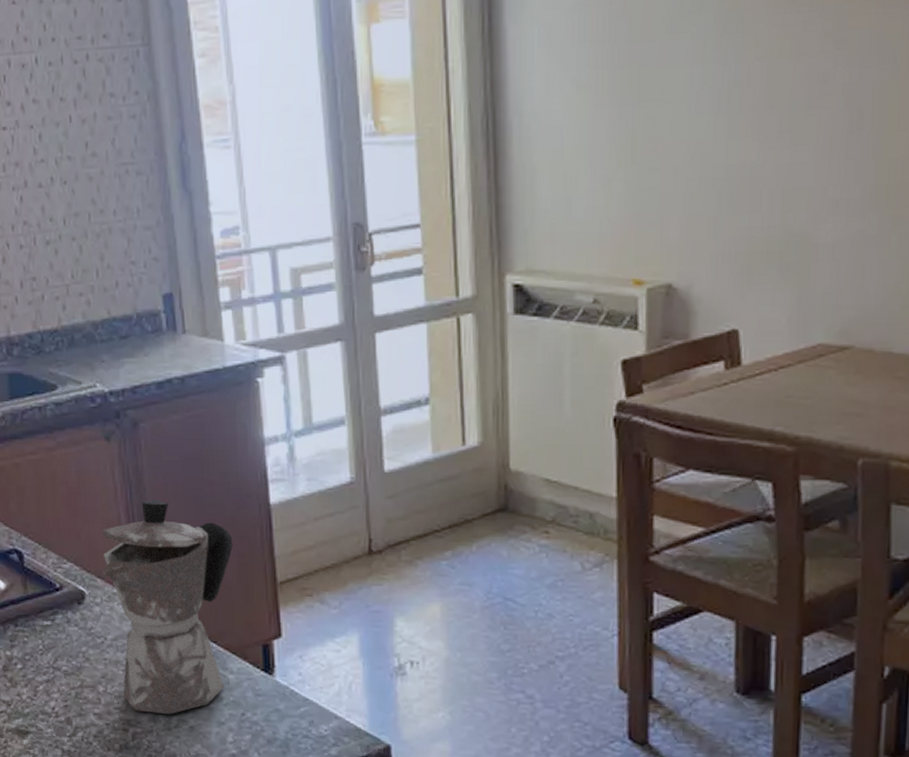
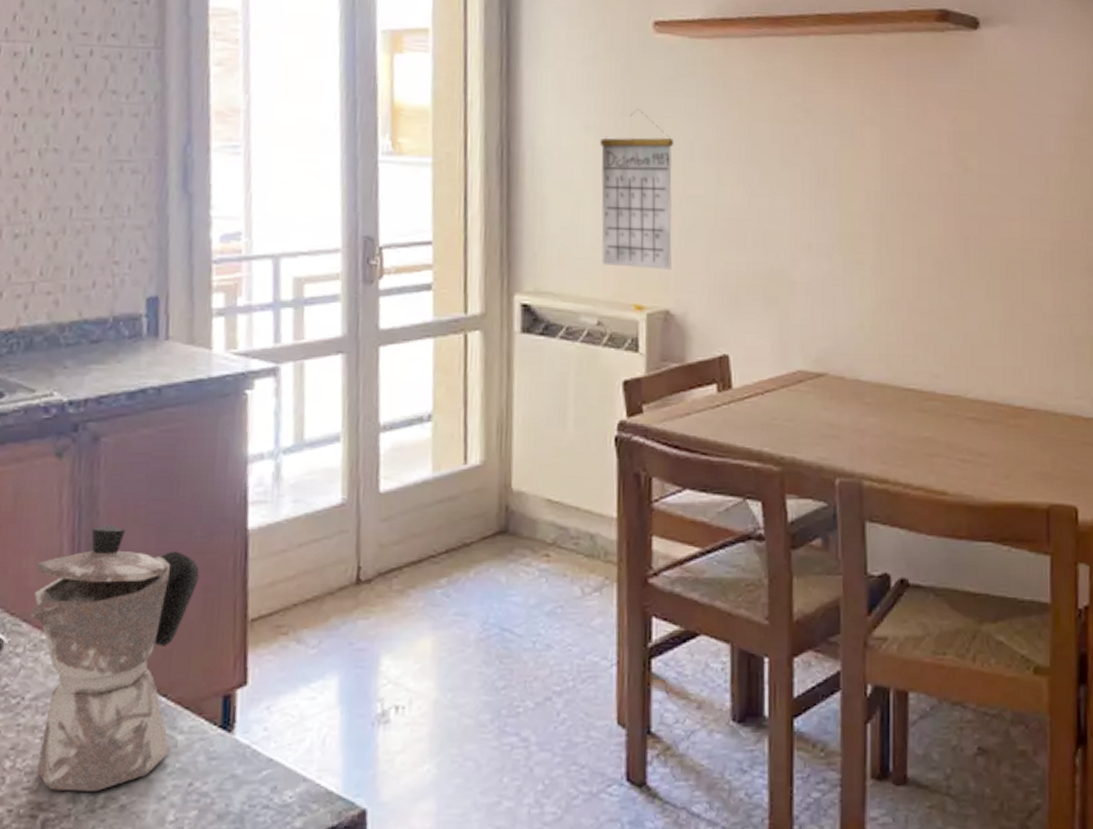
calendar: none [593,59,678,240] -> present [600,109,674,270]

